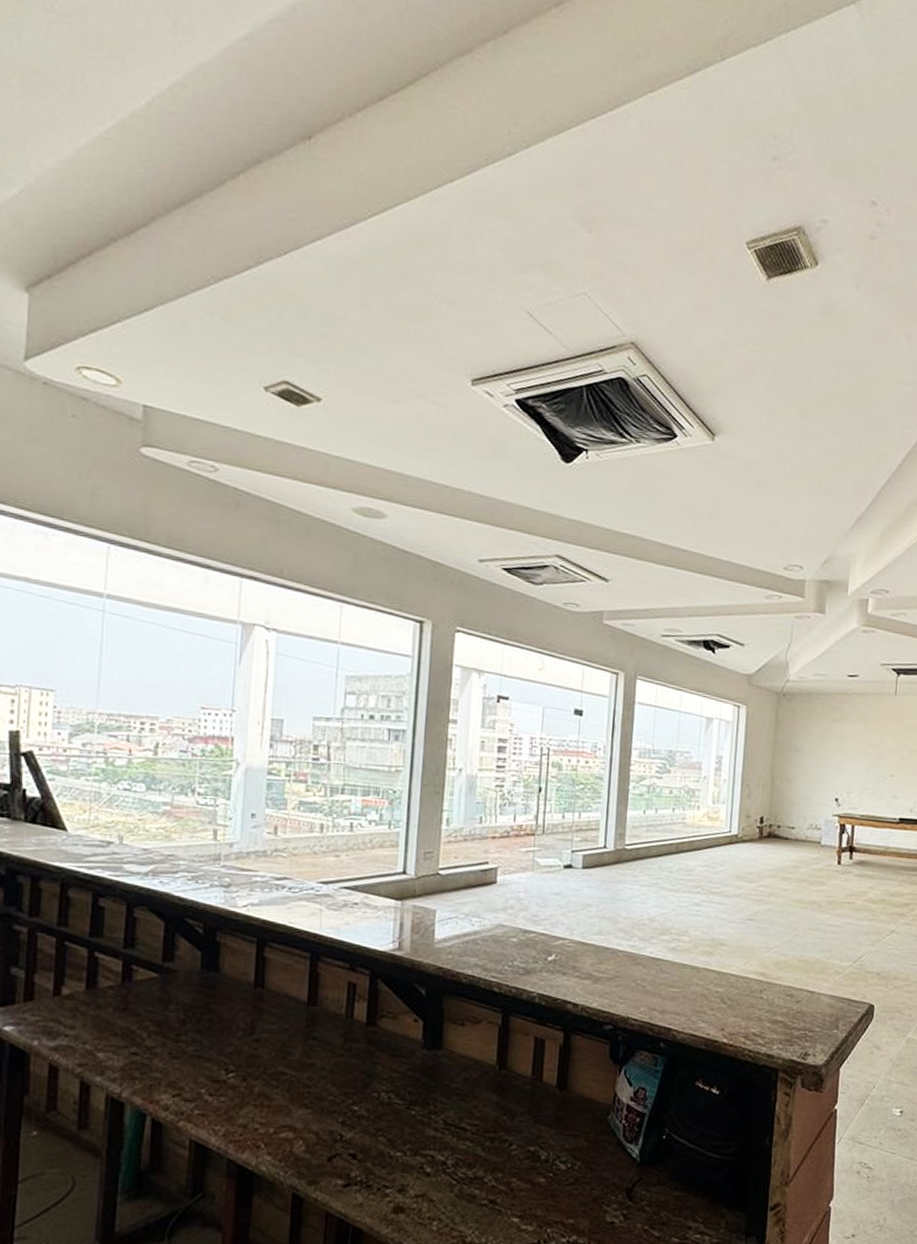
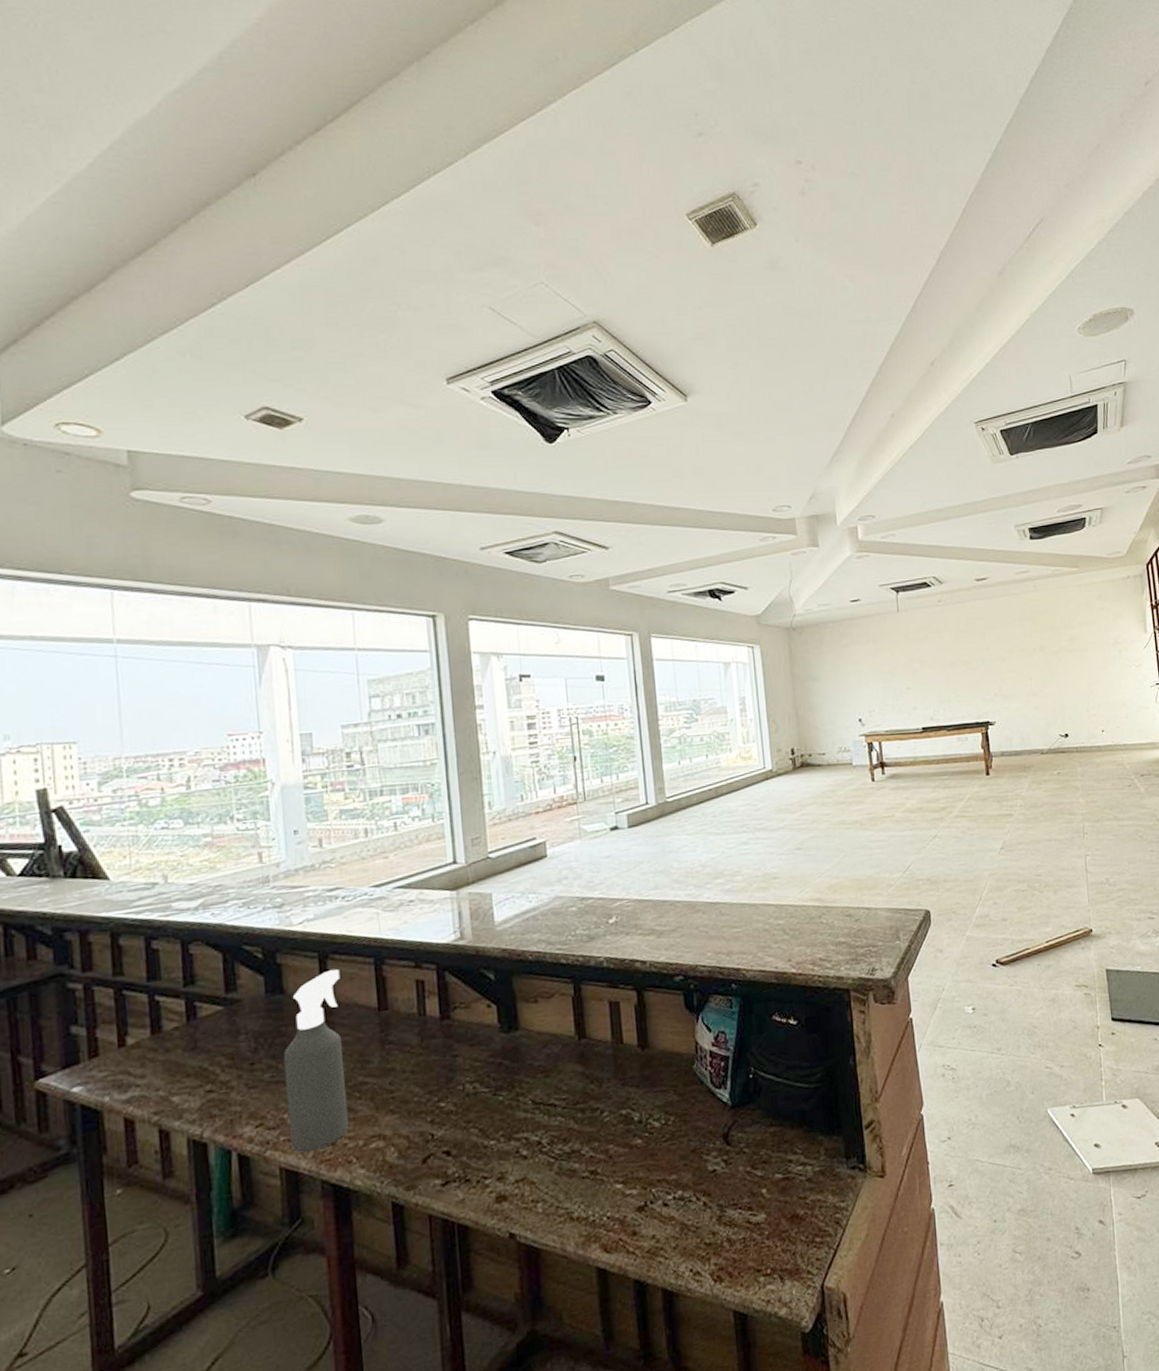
spray bottle: none [203,956,276,1130] -> present [283,969,349,1153]

